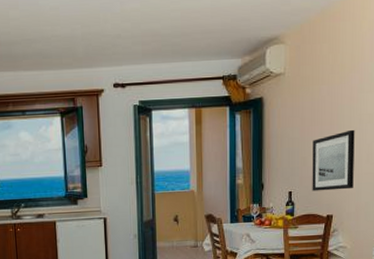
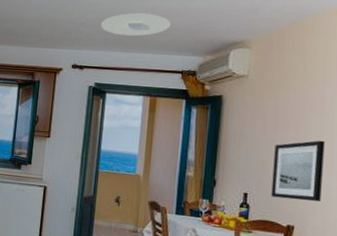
ceiling light: none [136,15,207,45] -> present [100,12,171,37]

